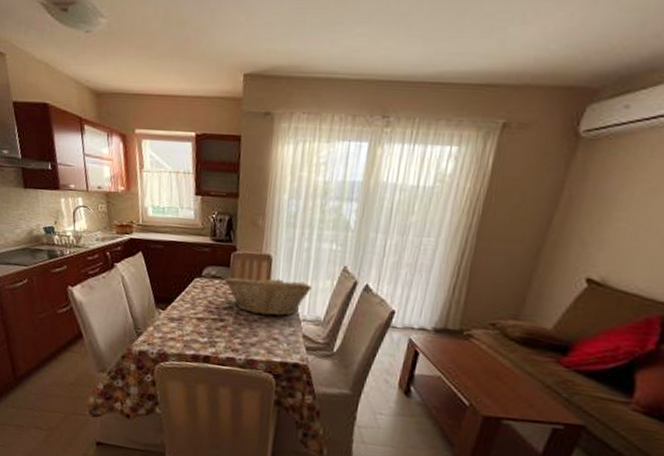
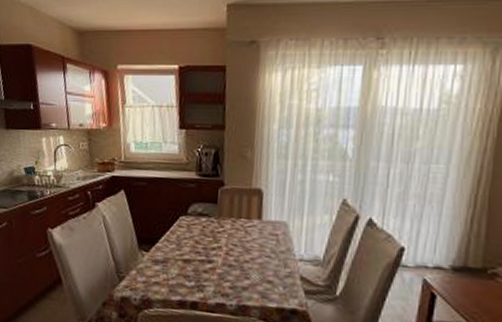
fruit basket: present [224,276,312,316] -> none [211,212,308,256]

